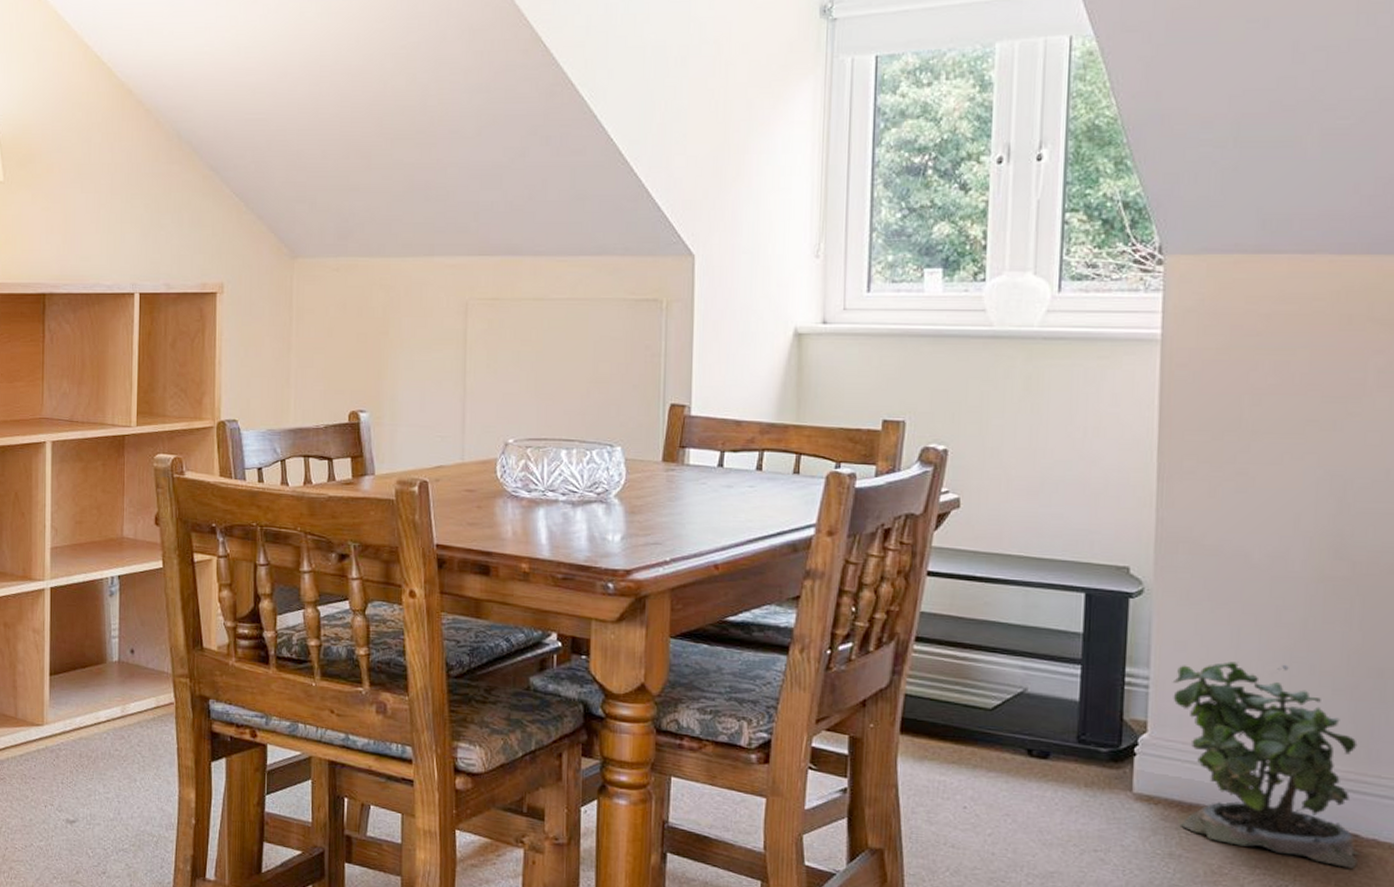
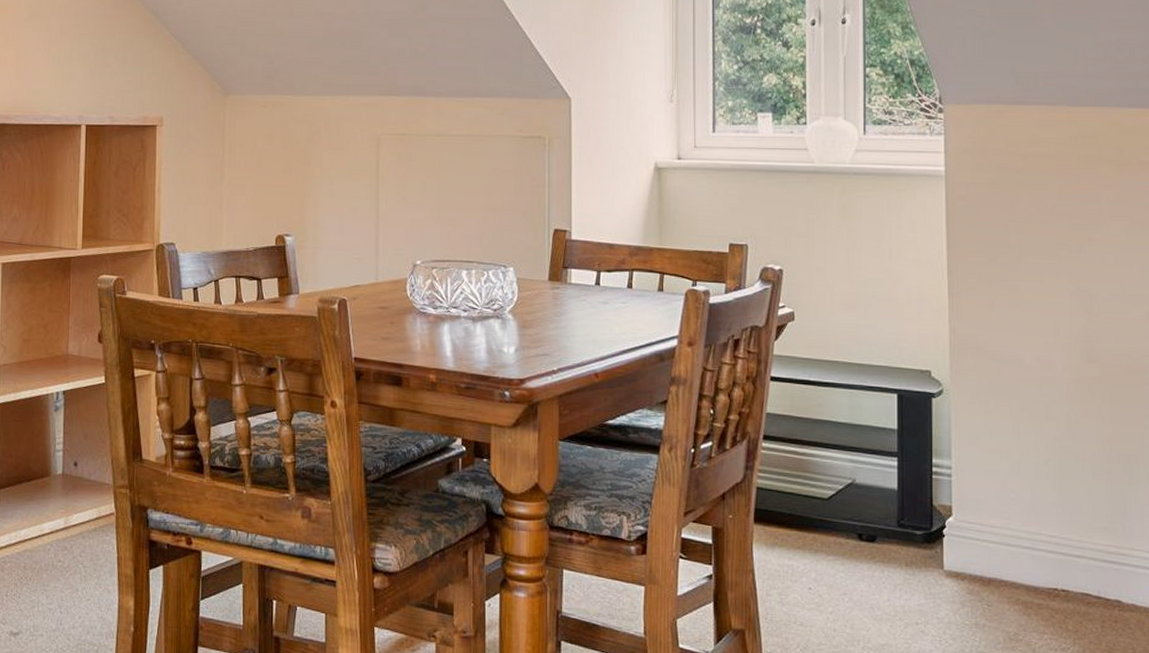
potted plant: present [1172,661,1361,868] -> none [969,452,1124,631]

